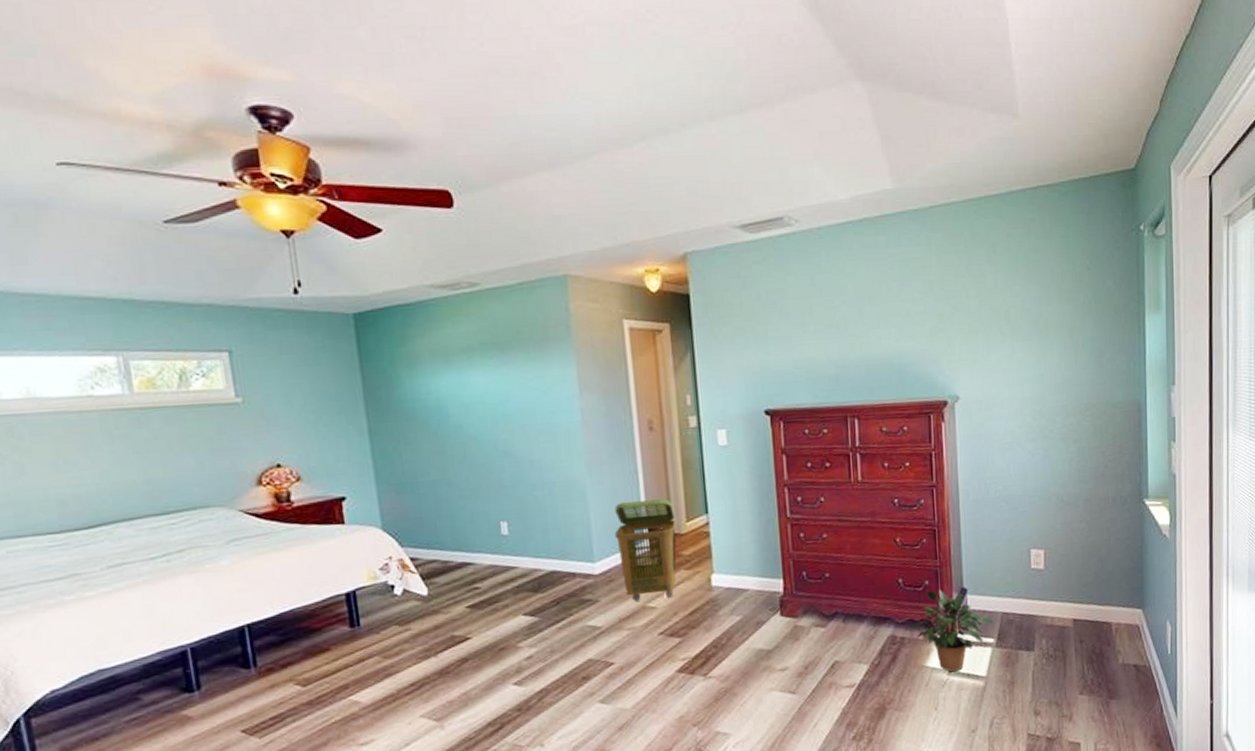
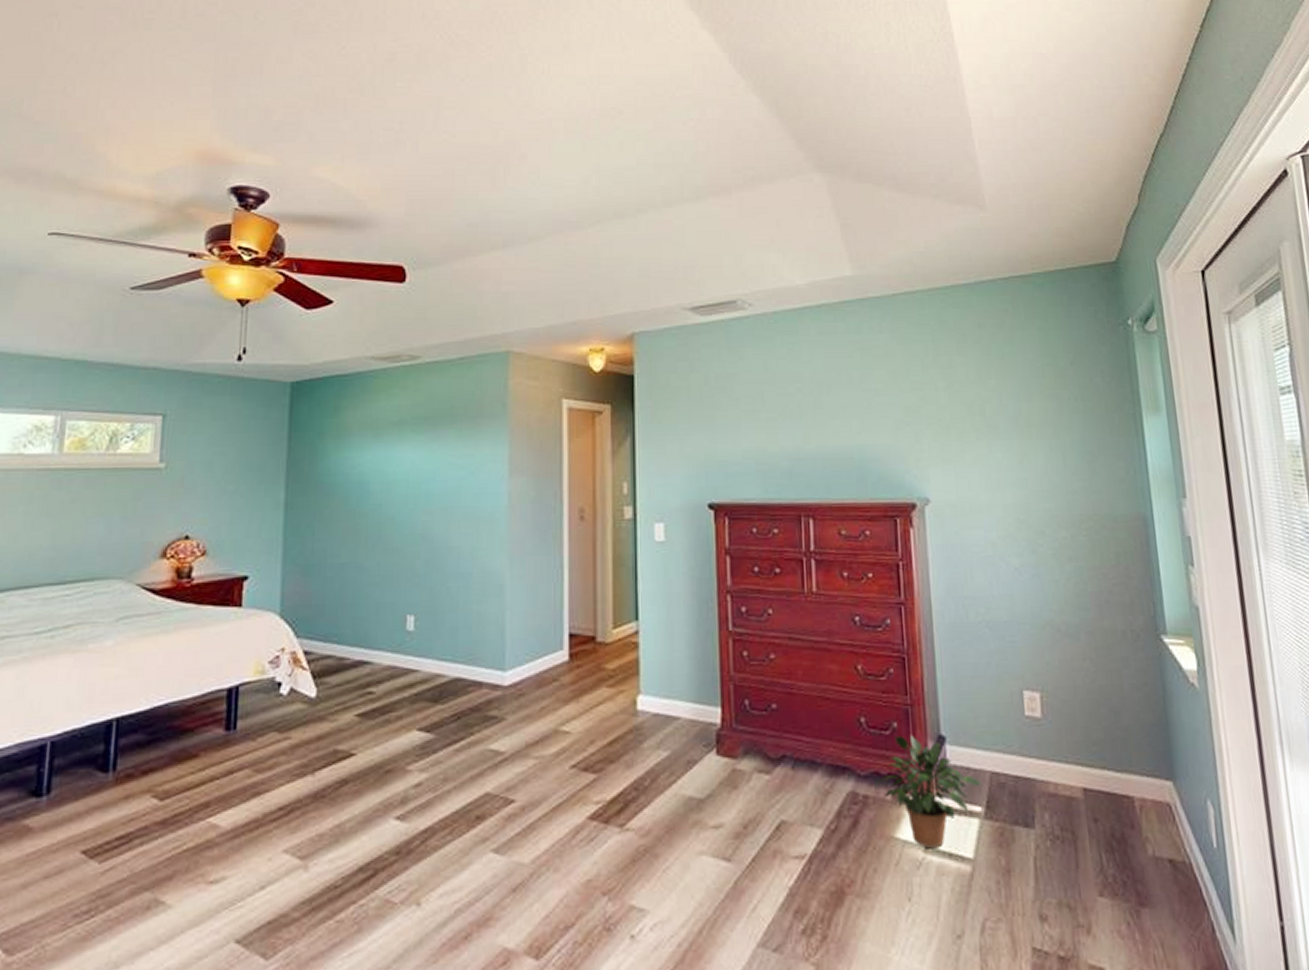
laundry basket: present [614,499,677,601] -> none [531,600,602,723]

